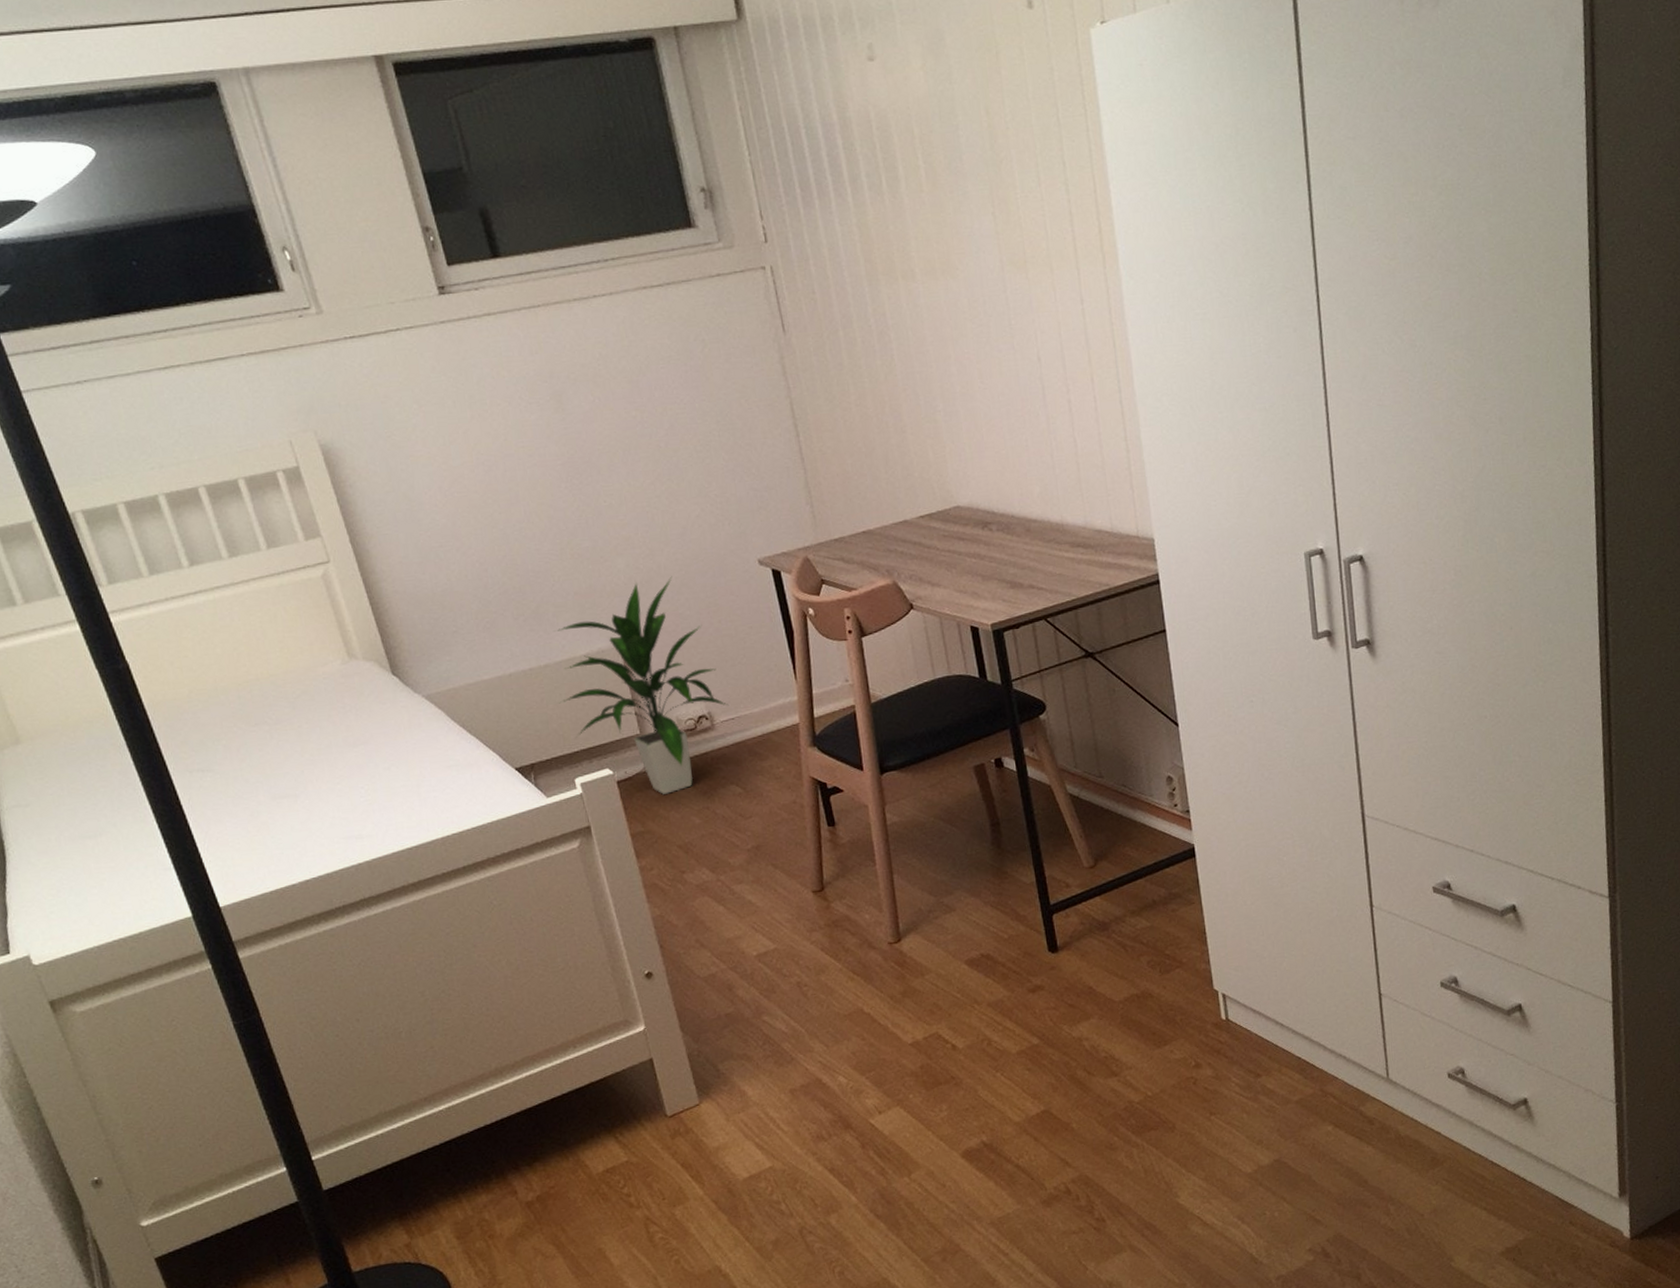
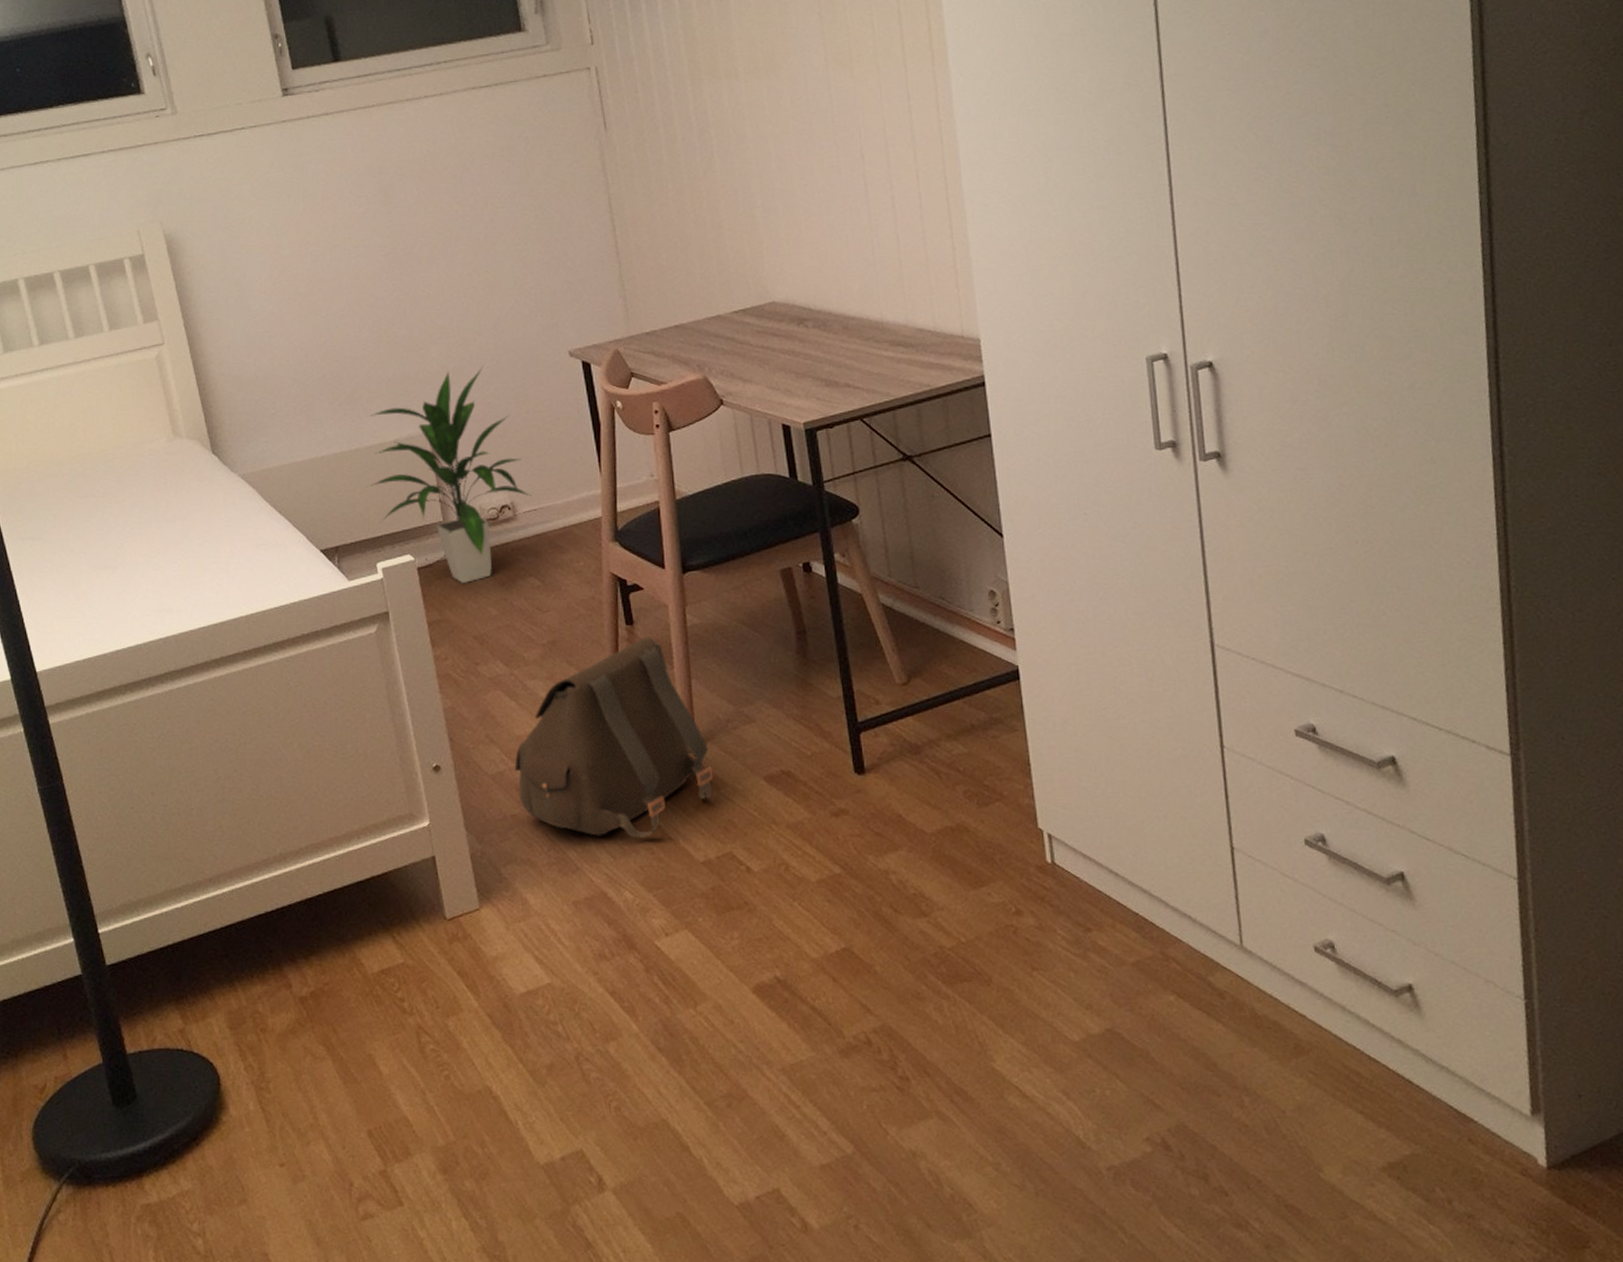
satchel: none [726,837,919,1028] -> present [514,637,714,838]

